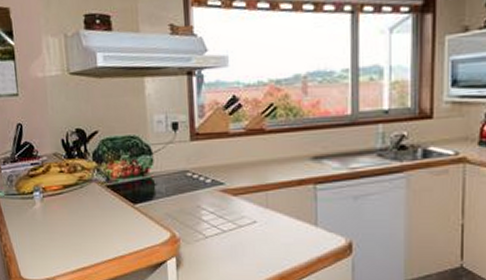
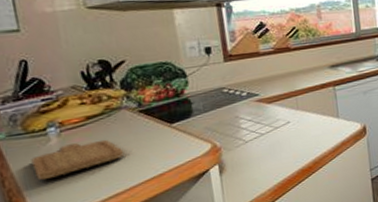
chopping board: none [21,210,92,240] -> present [31,139,125,180]

